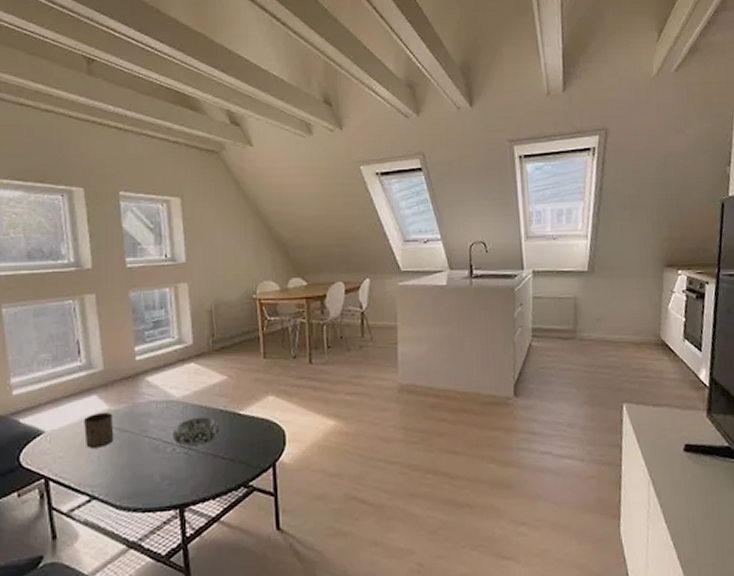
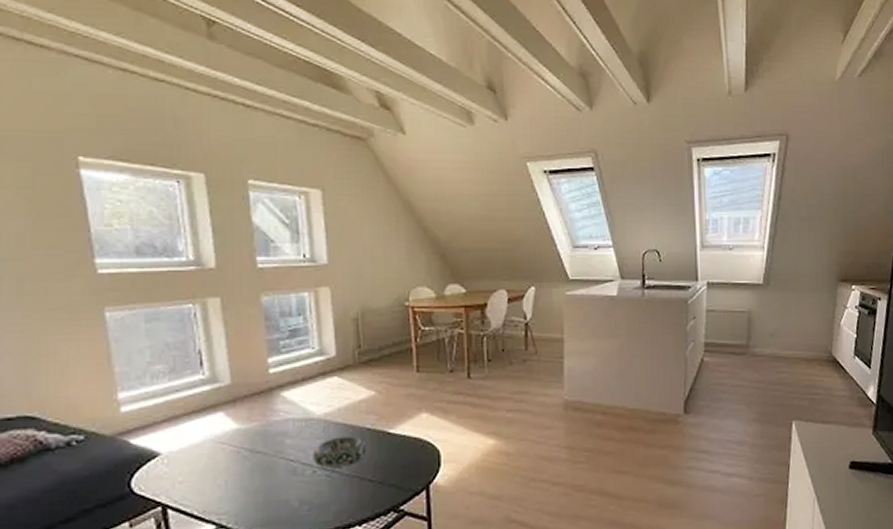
cup: present [83,413,114,448] -> none [207,432,244,472]

